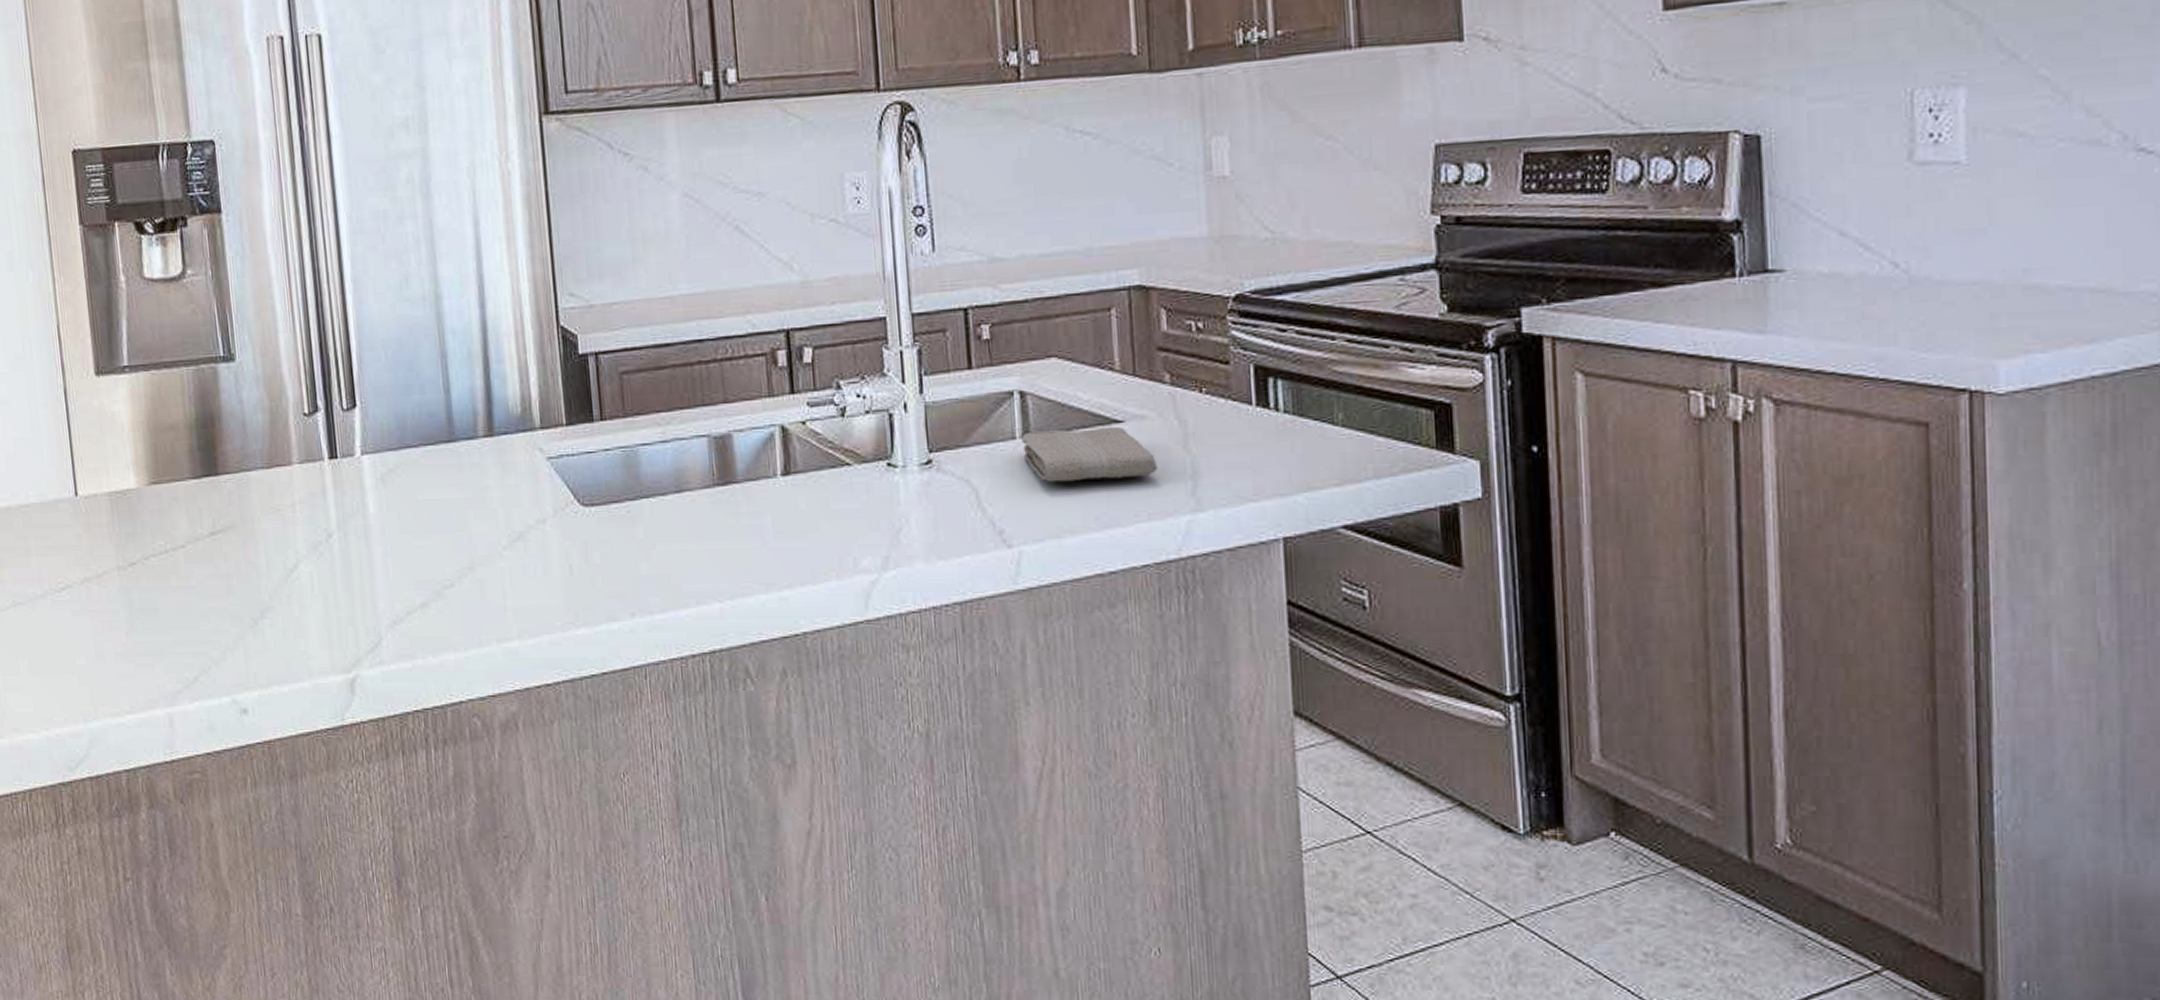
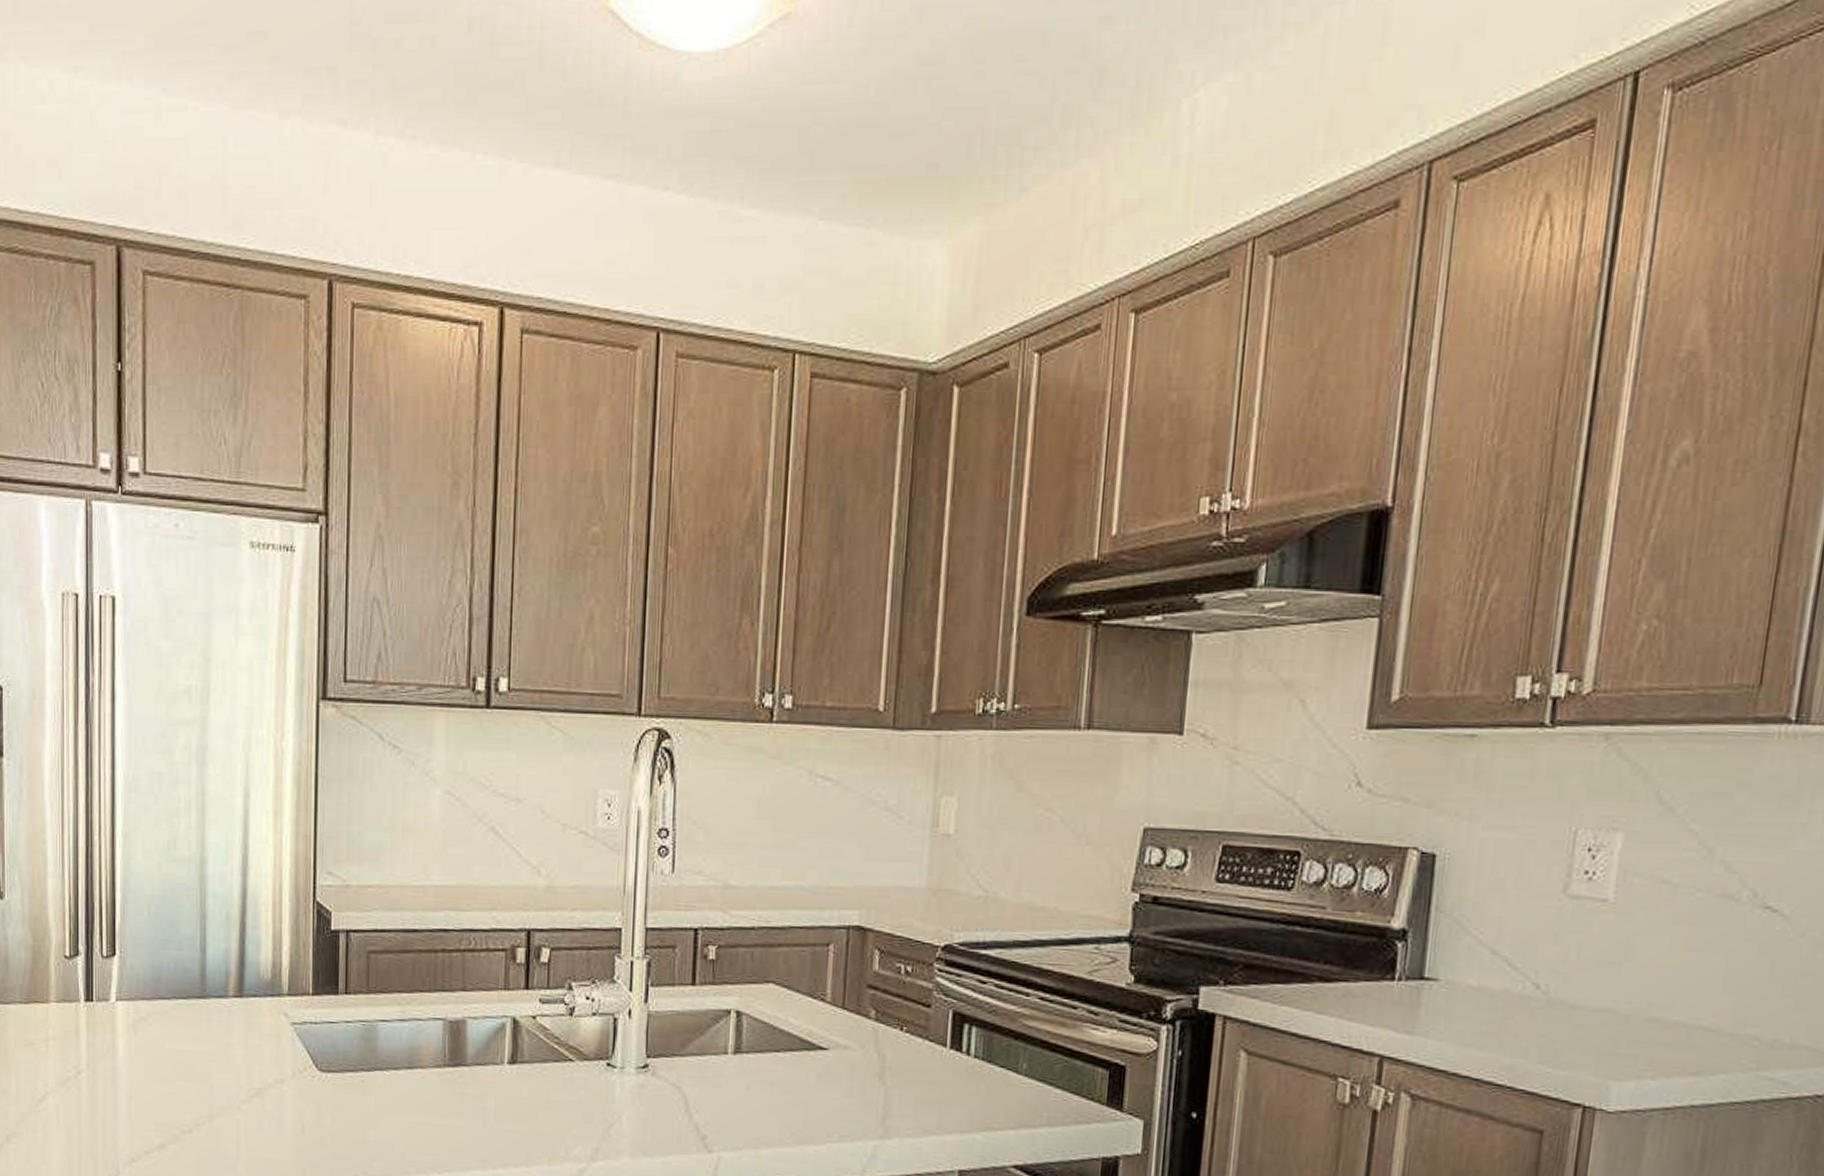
washcloth: present [1021,426,1157,483] -> none [733,1049,853,1101]

